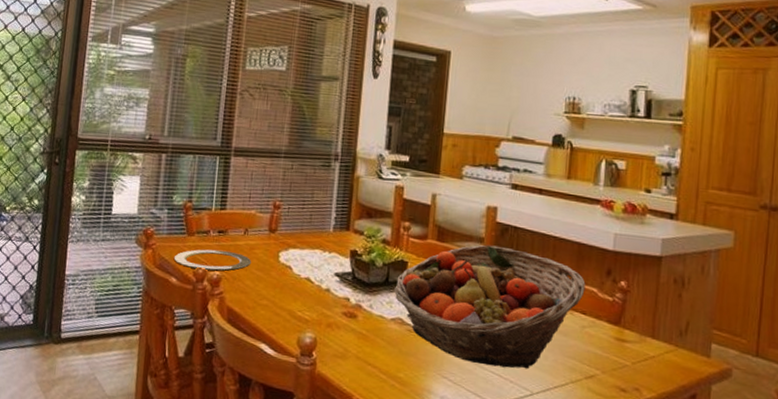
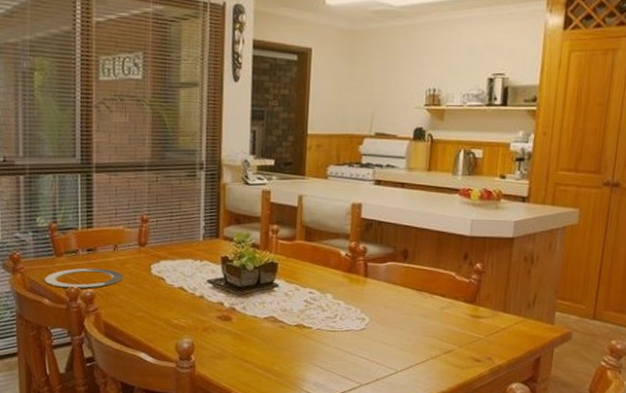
fruit basket: present [393,245,586,369] -> none [265,240,445,352]

